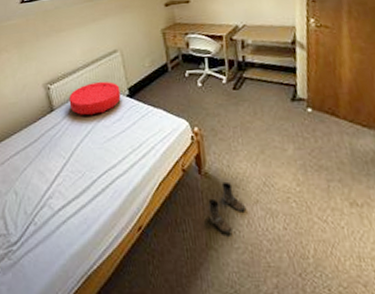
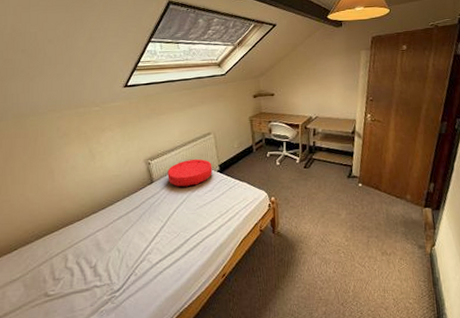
boots: present [207,181,247,233] -> none [278,238,307,277]

